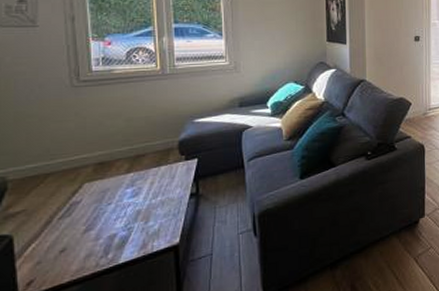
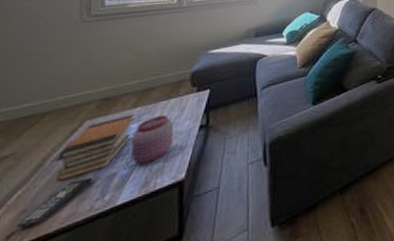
remote control: none [33,237,96,277] -> present [15,178,93,228]
book stack: none [62,179,129,238] -> present [55,114,135,182]
jar: none [127,181,166,228] -> present [130,114,174,165]

